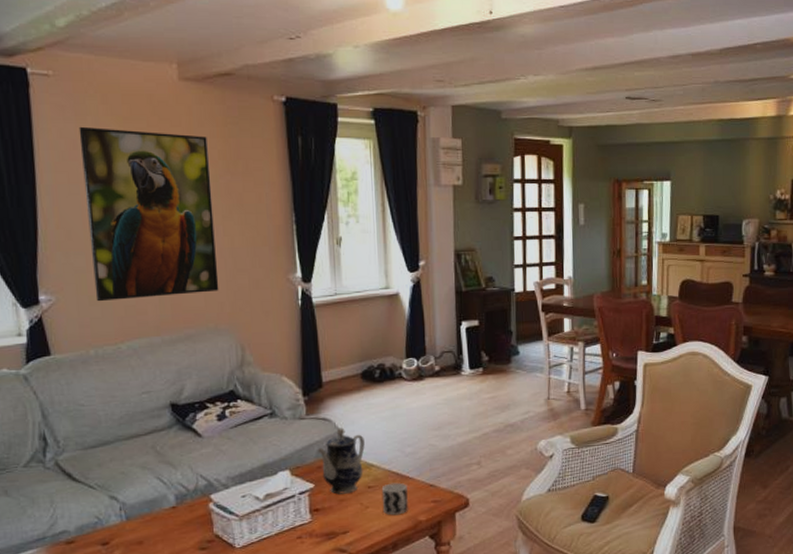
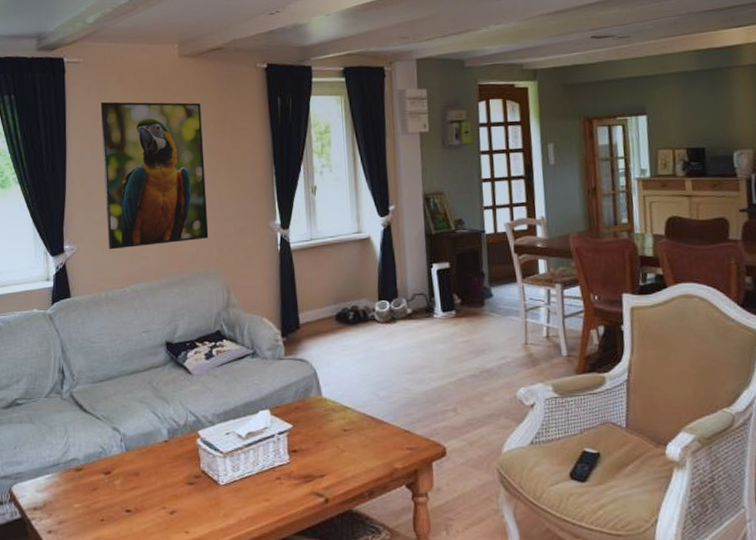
teapot: present [317,427,365,494] -> none [295,369,340,436]
cup: present [381,482,409,516] -> none [357,427,385,461]

